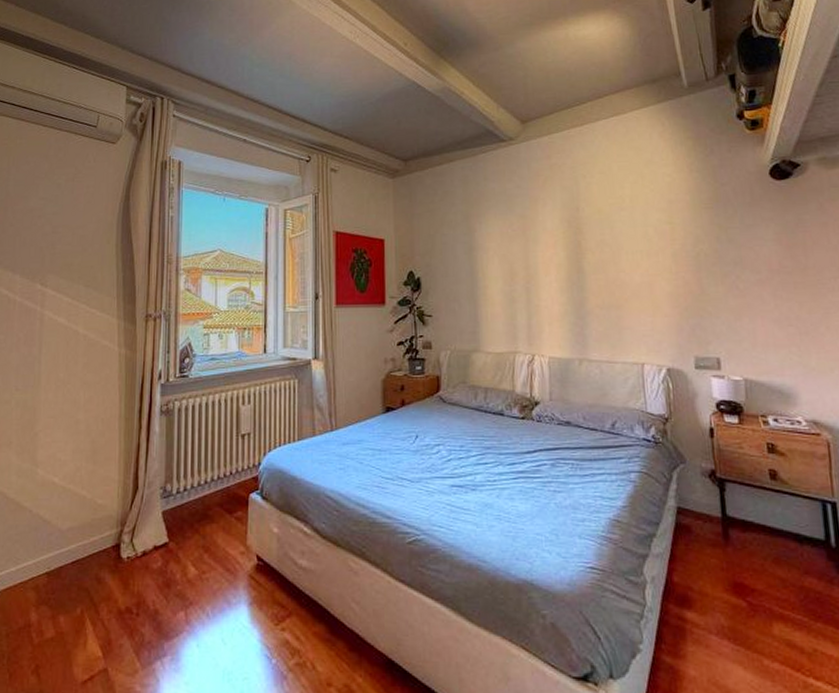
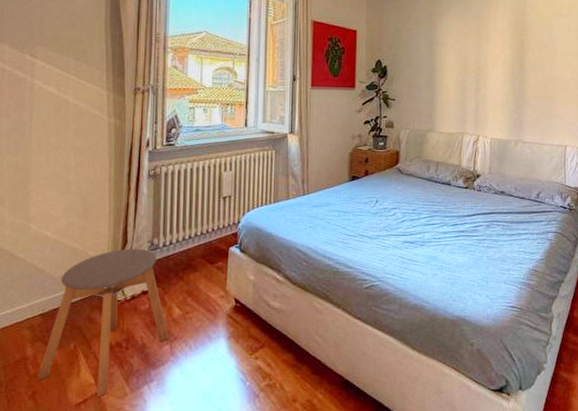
stool: none [40,495,184,674] -> present [36,248,169,398]

